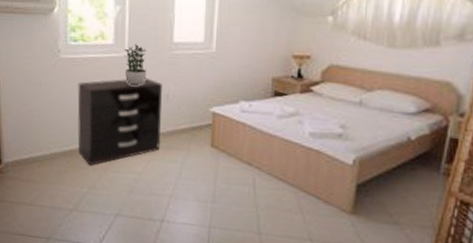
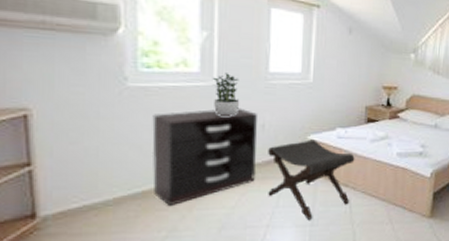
footstool: none [171,112,260,196] -> present [268,139,355,220]

